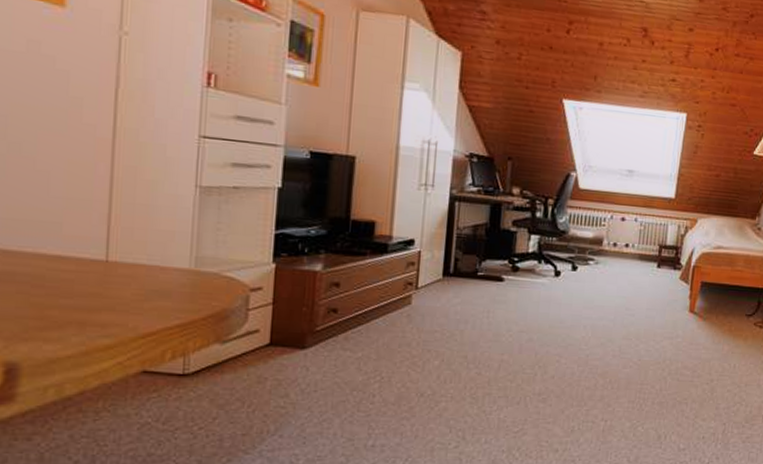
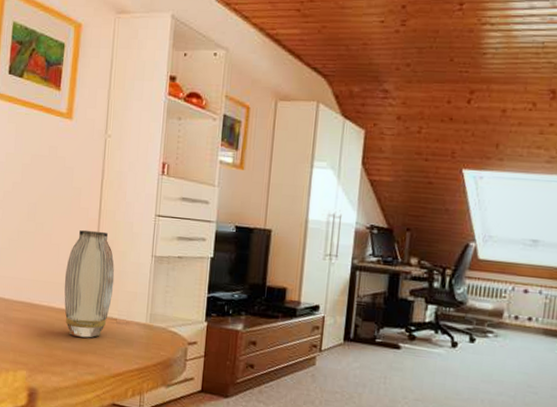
vase: none [59,152,140,291] -> present [64,229,115,338]

